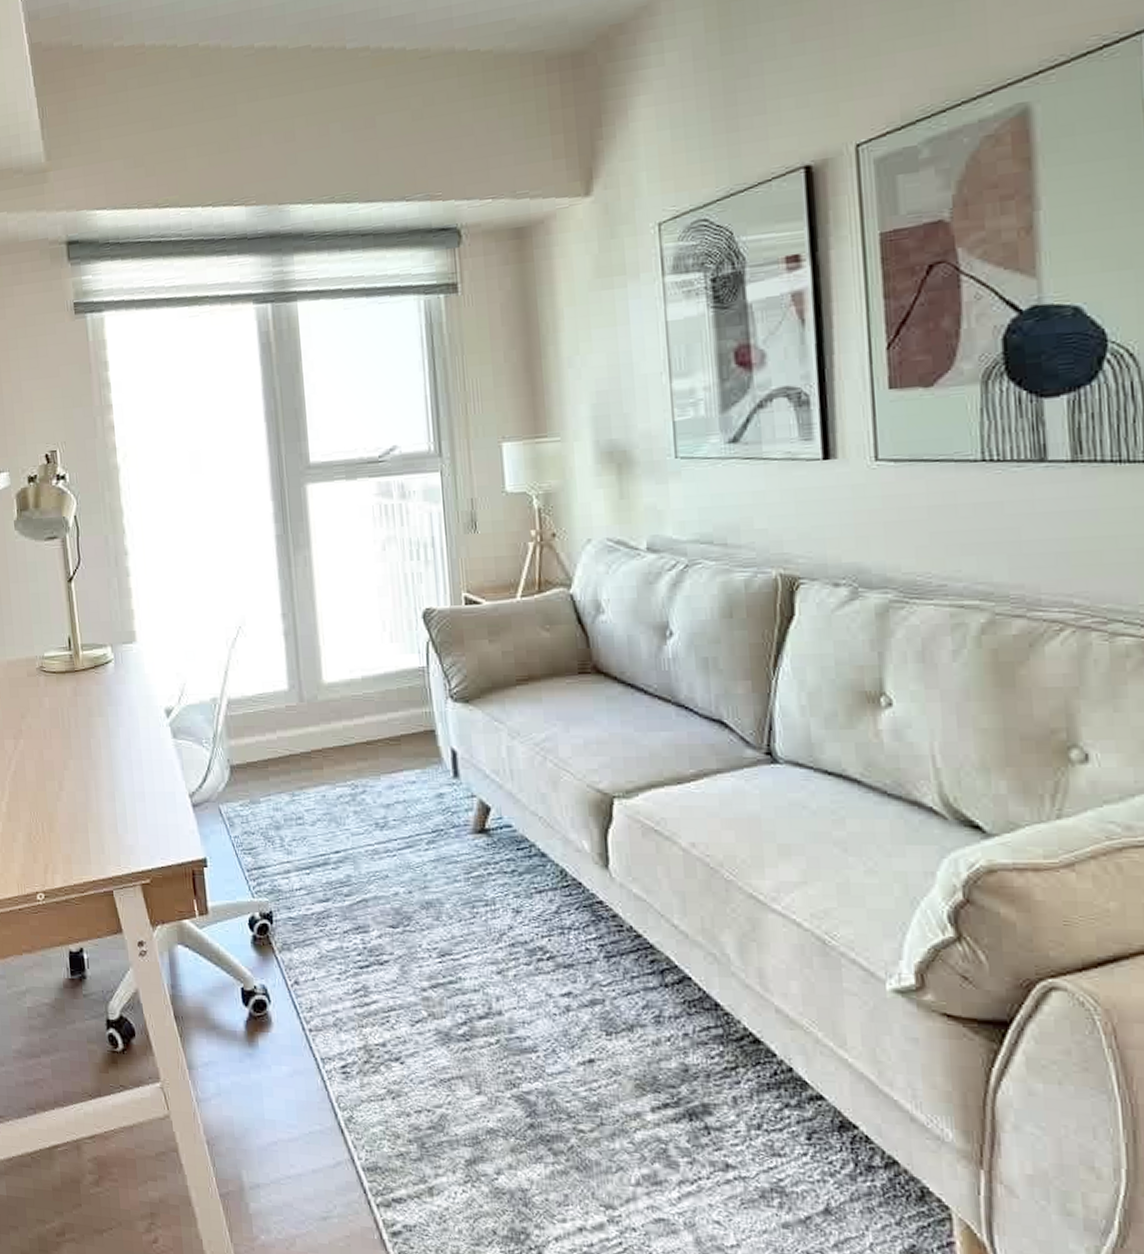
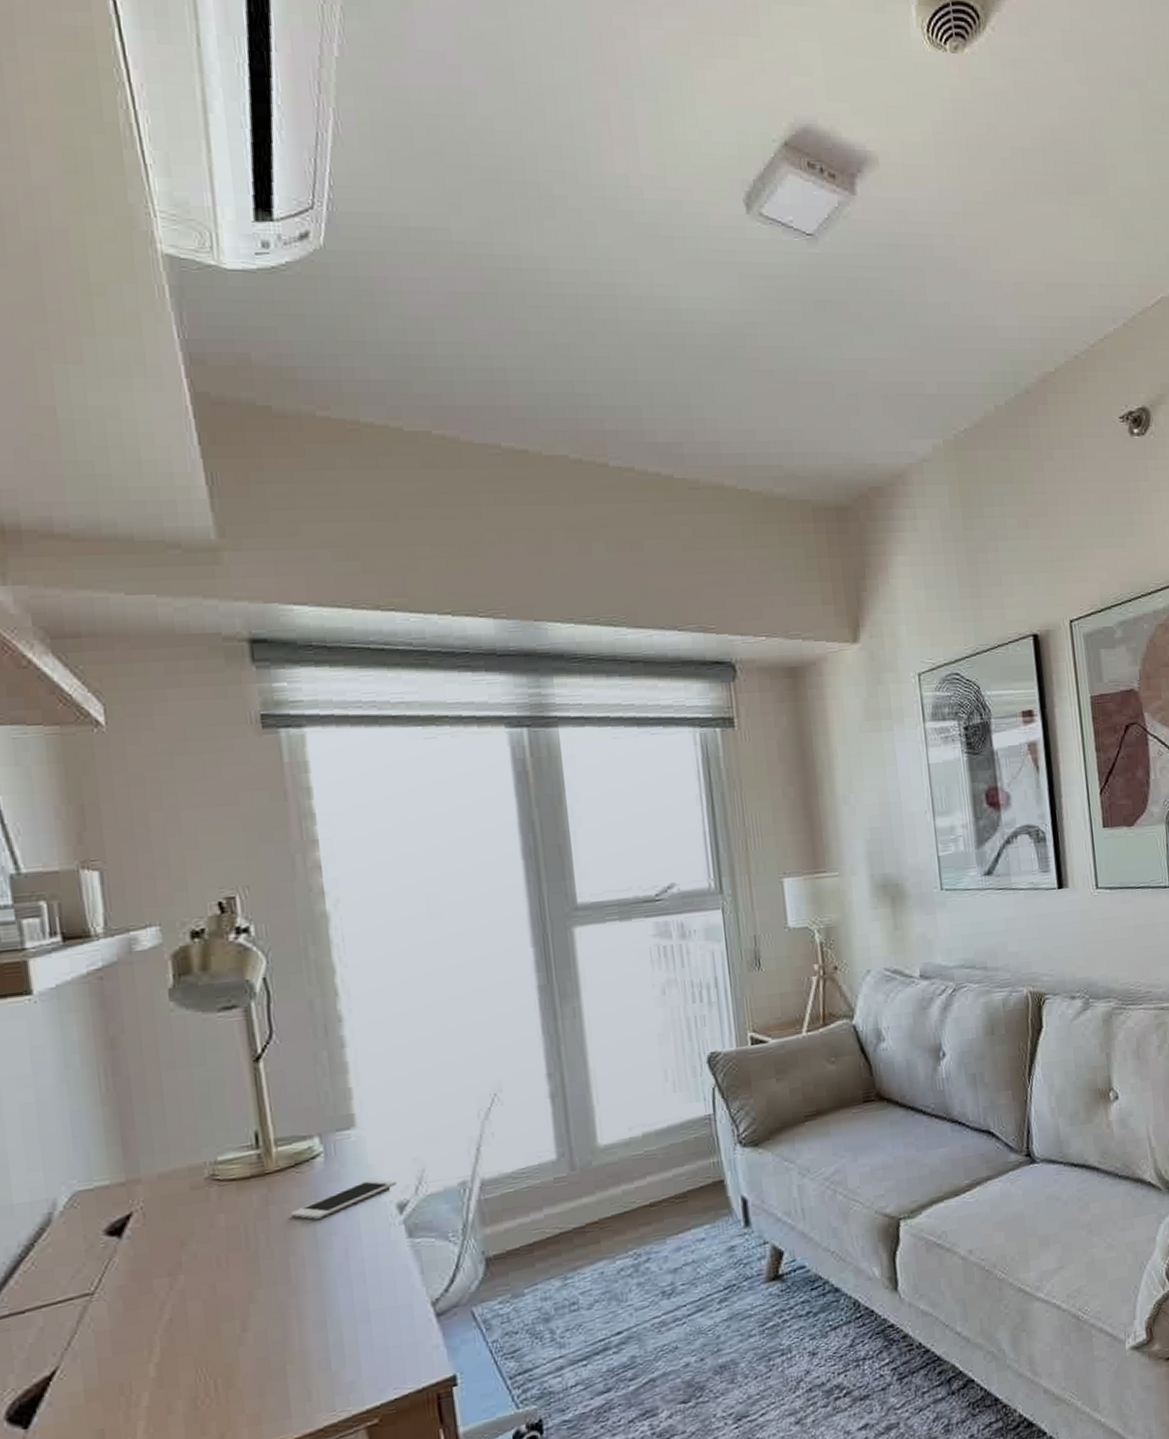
cell phone: none [91,685,165,712] -> present [290,1178,396,1220]

